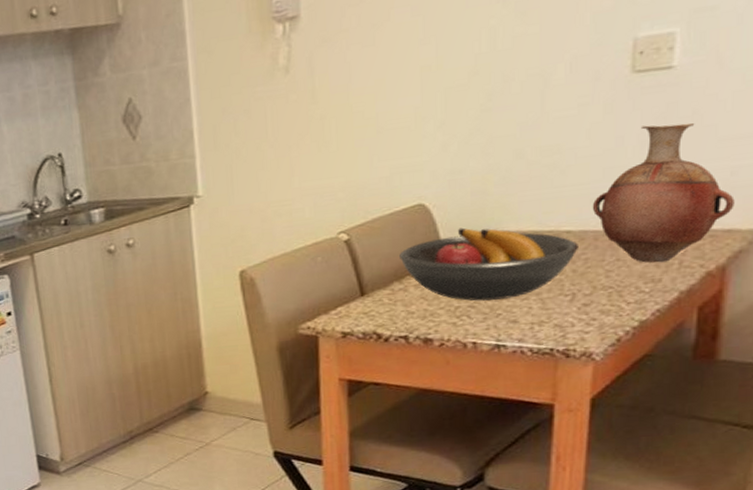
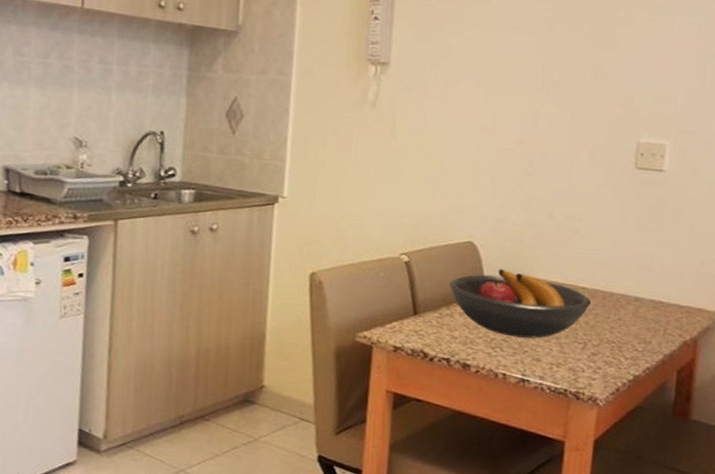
vase: present [592,123,735,263] -> none [602,212,704,328]

